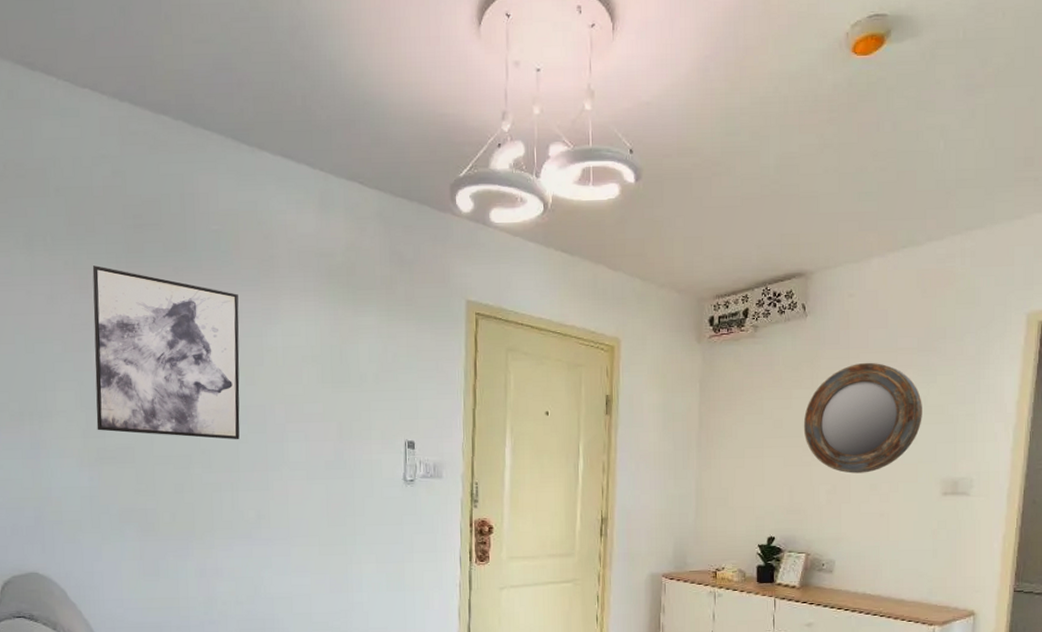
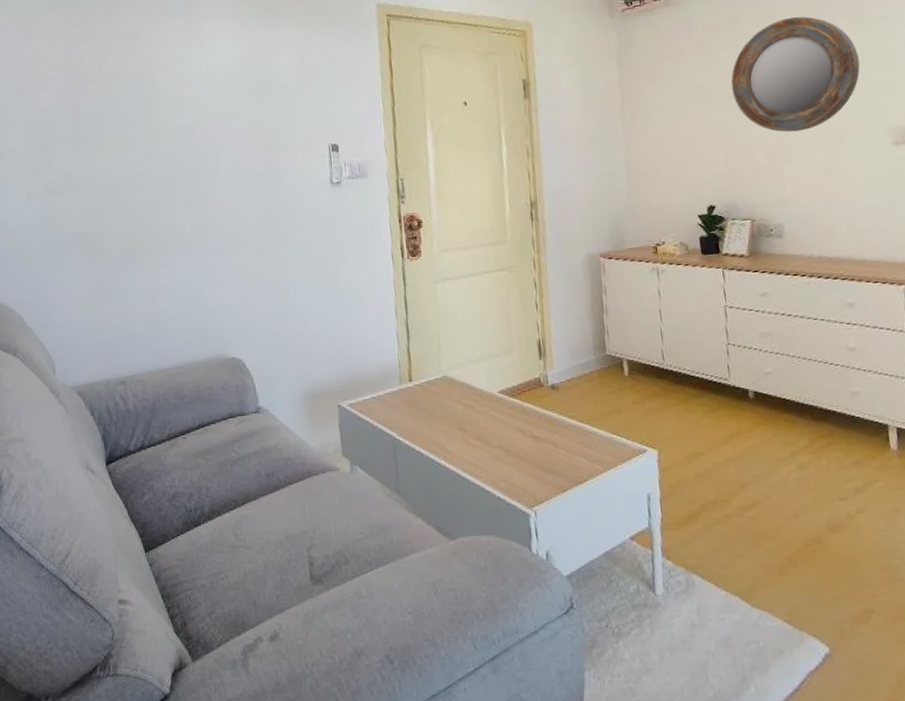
wall art: present [92,265,240,440] -> none [33,13,173,164]

